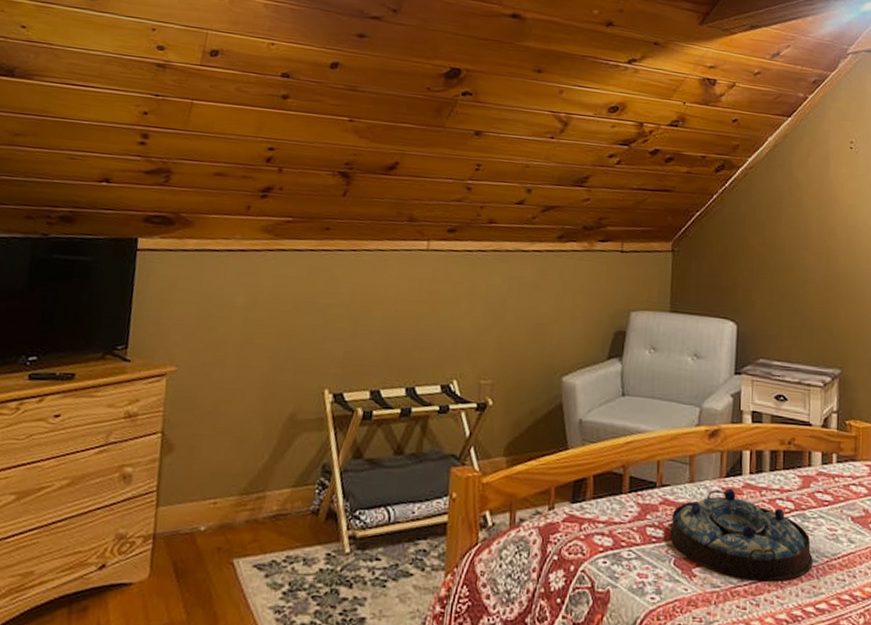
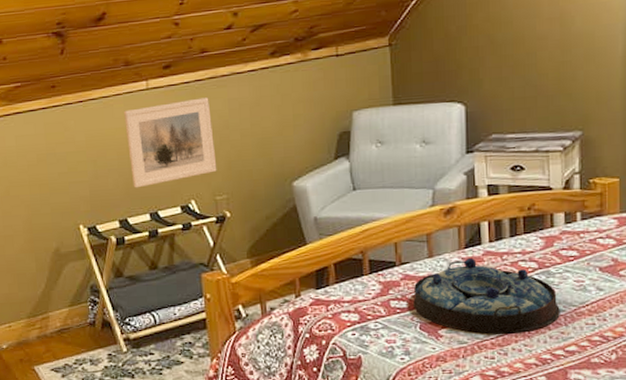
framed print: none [393,268,490,357] -> present [124,97,217,188]

